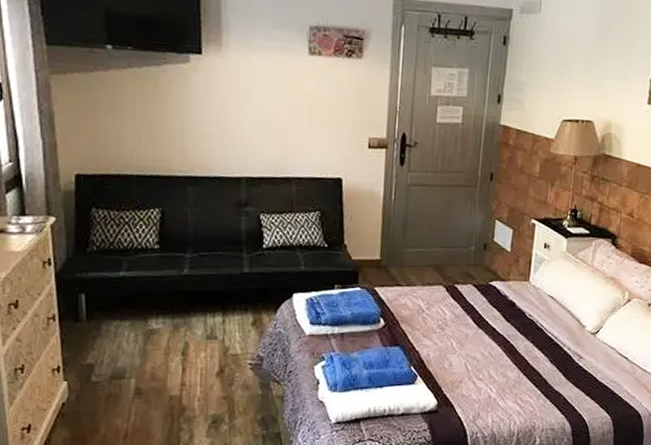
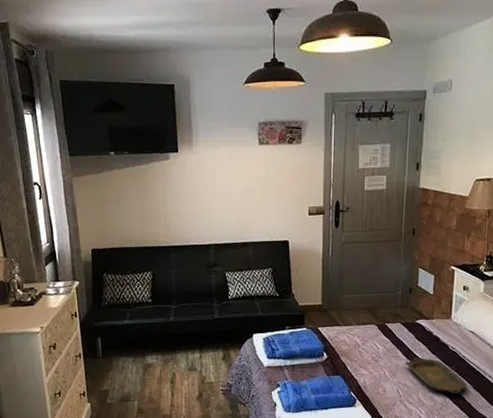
serving tray: none [475,326,543,369] -> present [405,358,467,394]

